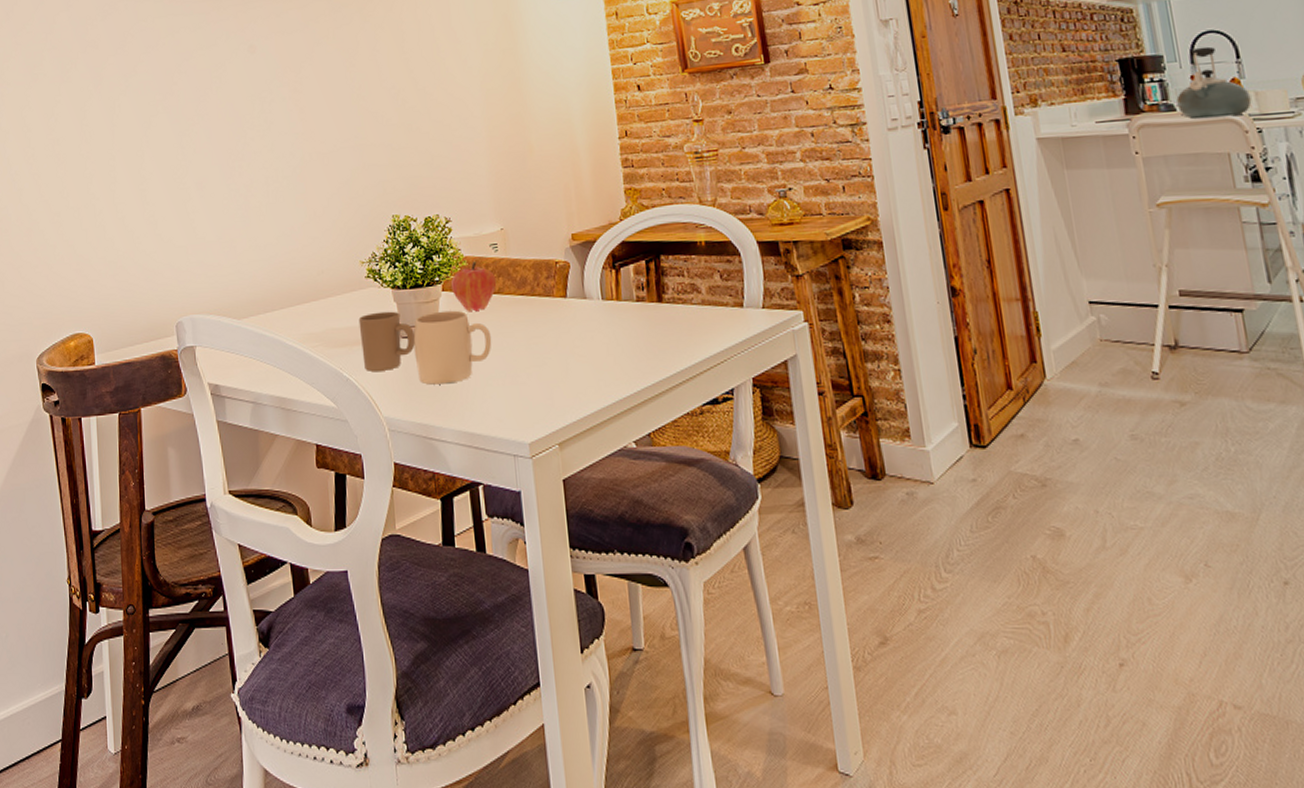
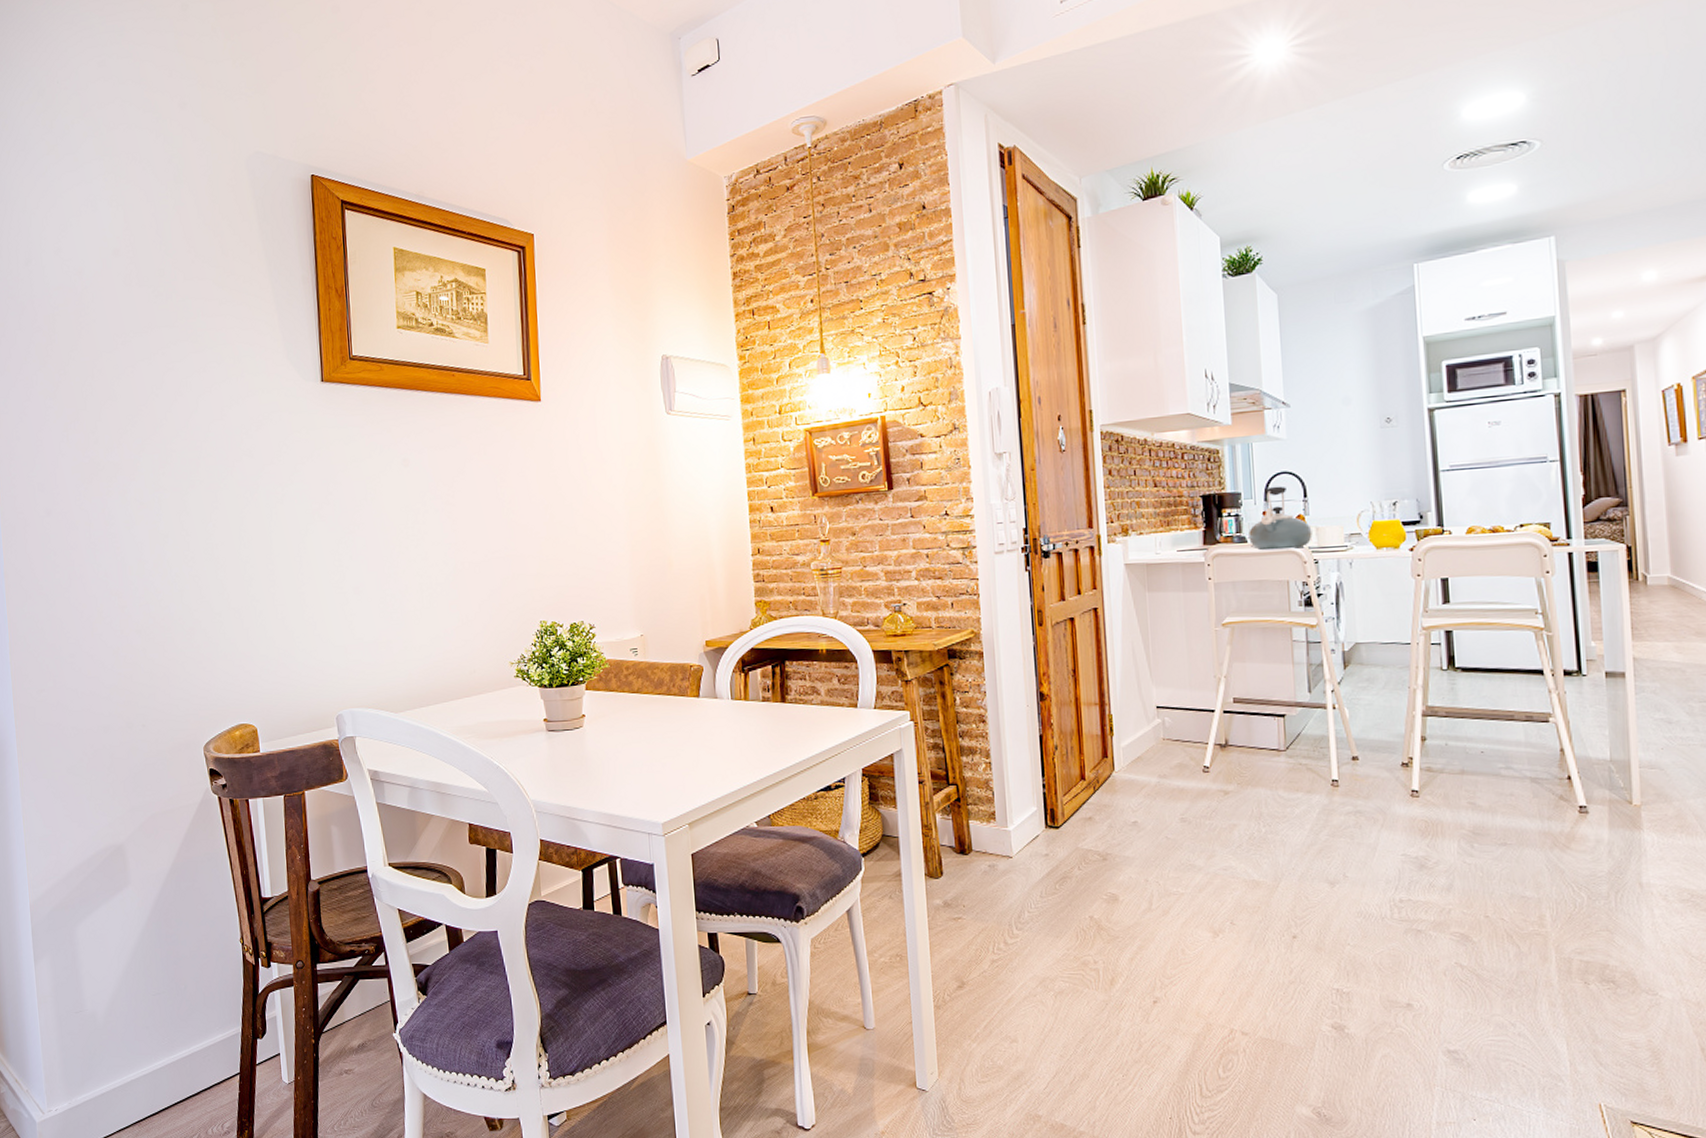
mug: present [358,311,416,371] -> none [508,707,561,760]
mug: present [413,310,492,385] -> none [558,707,631,772]
fruit: present [450,261,497,312] -> none [593,664,636,709]

